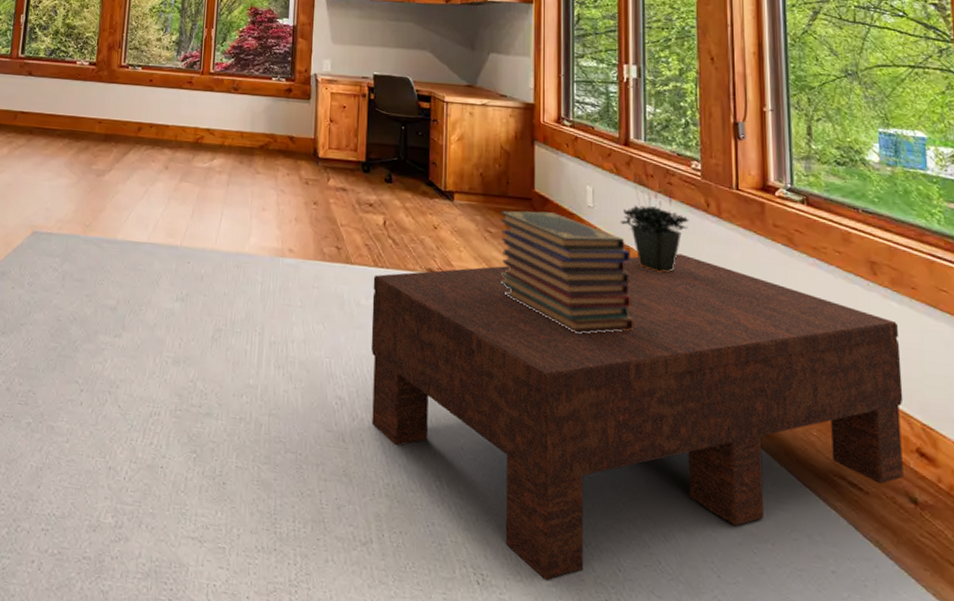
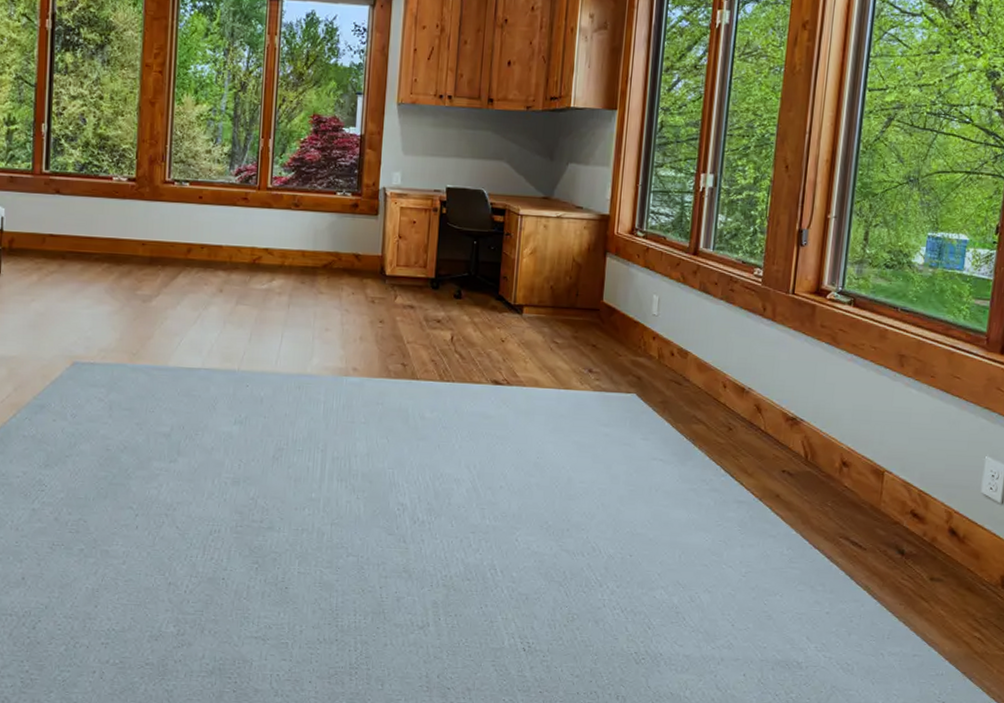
coffee table: present [371,253,904,580] -> none [432,355,914,641]
book stack: present [500,210,634,335] -> none [562,321,688,433]
potted plant: present [619,157,690,273] -> none [681,266,746,373]

